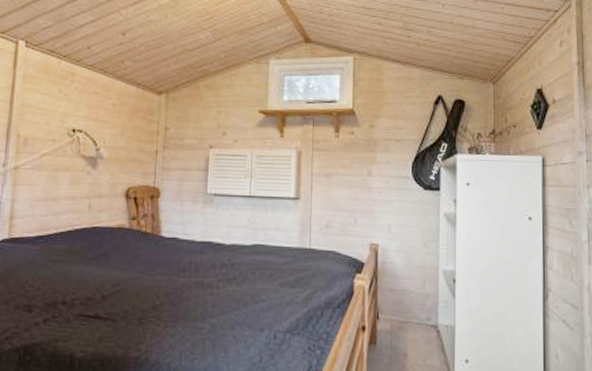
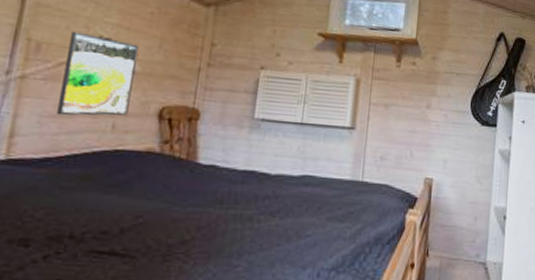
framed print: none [45,126,105,199] -> present [57,31,139,116]

